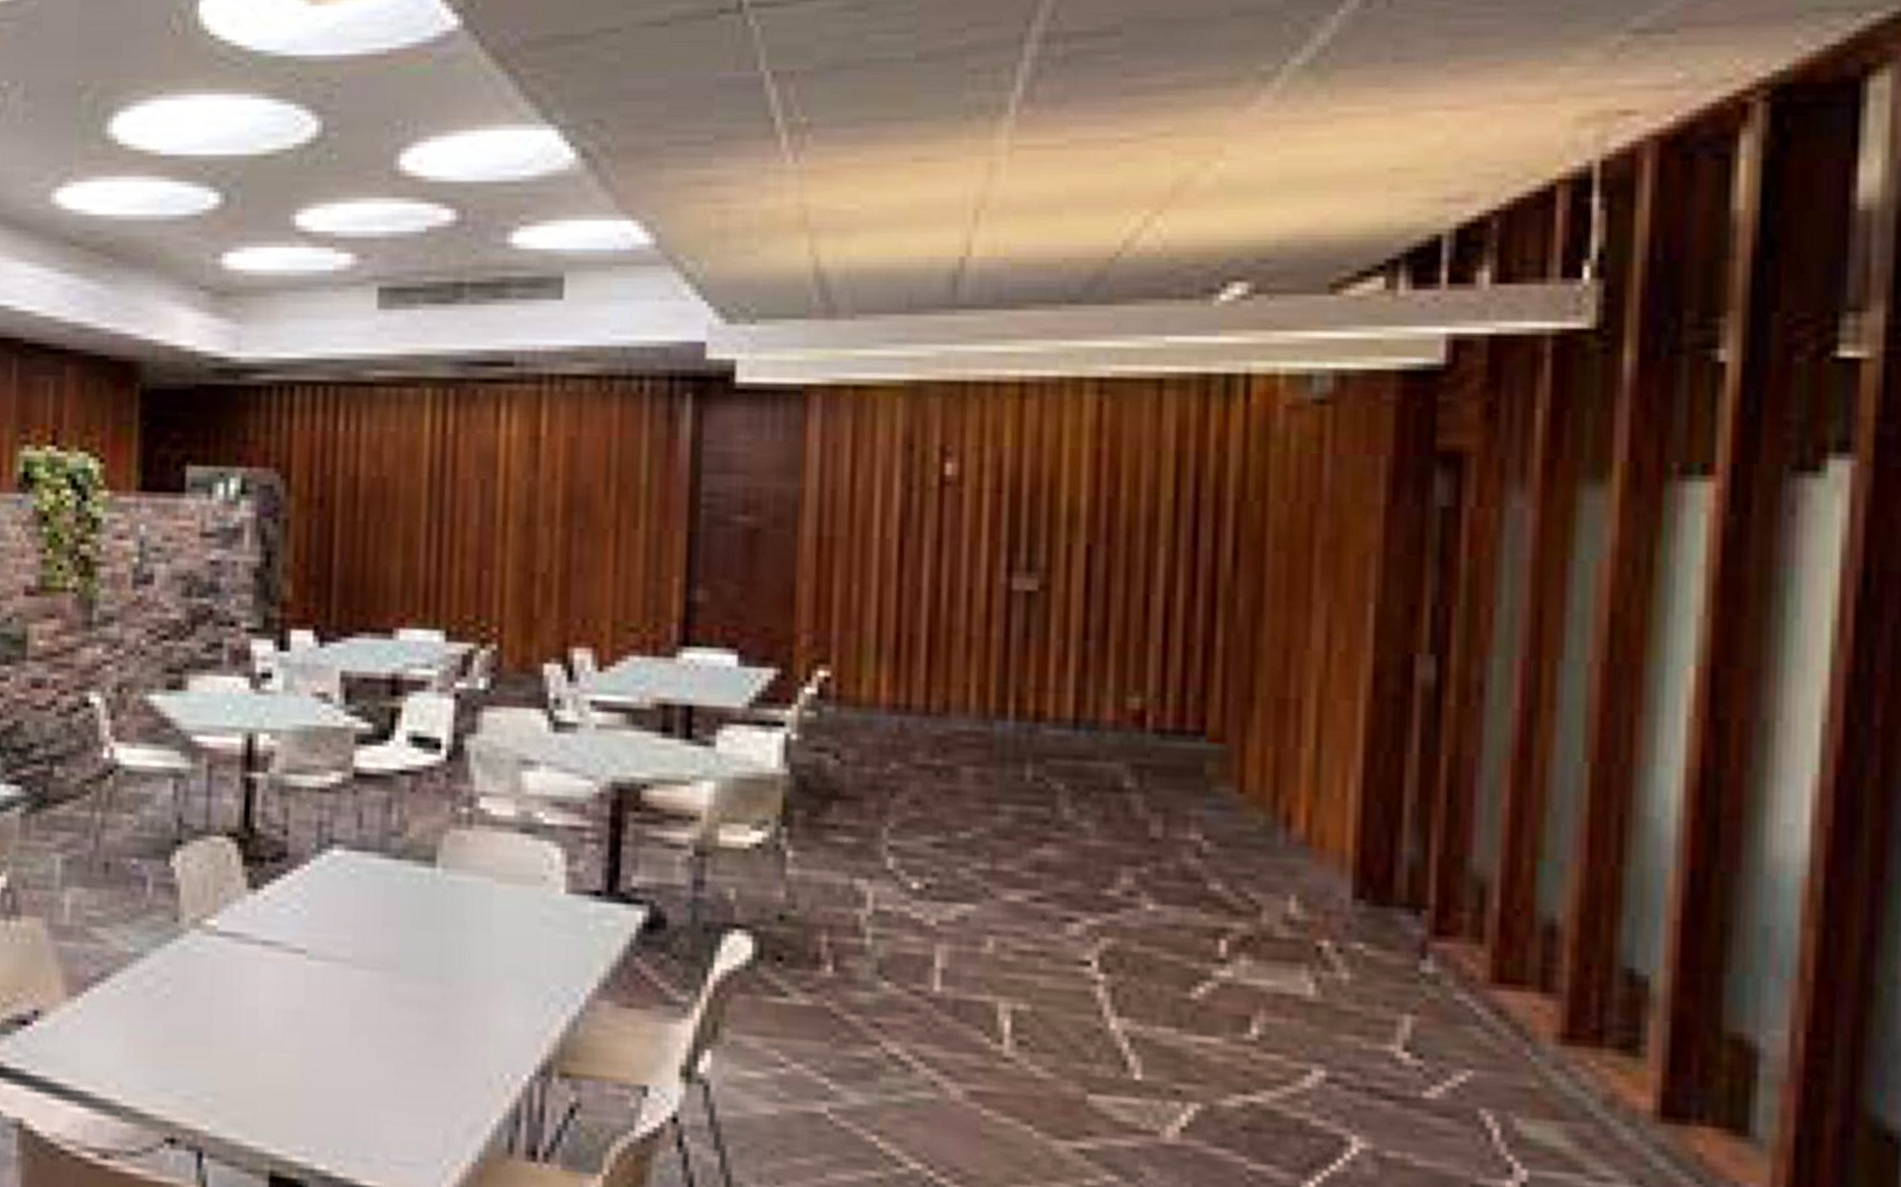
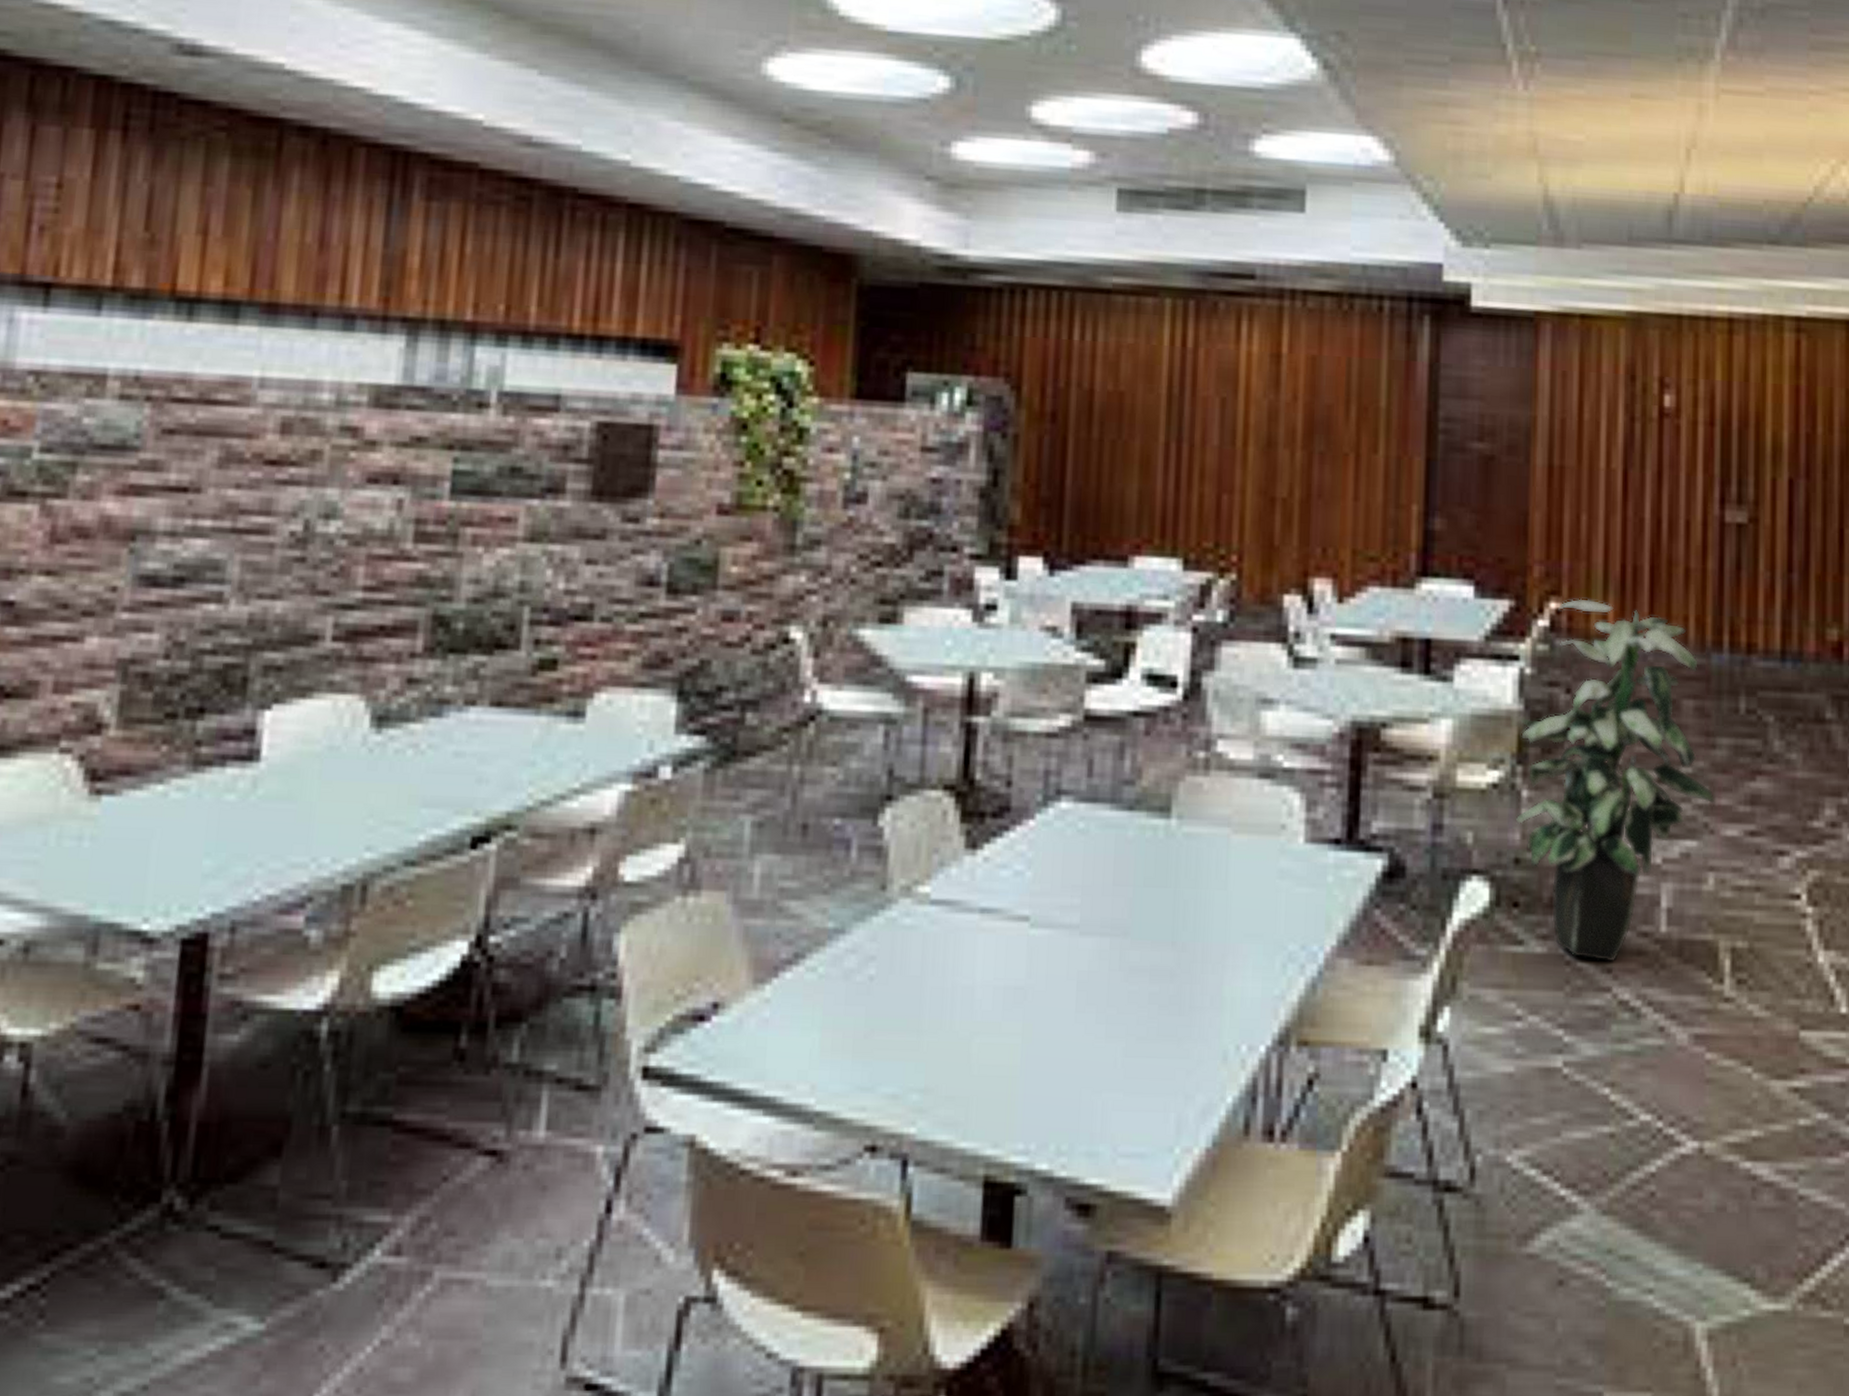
indoor plant: none [779,667,997,1017] -> present [1515,598,1715,962]

